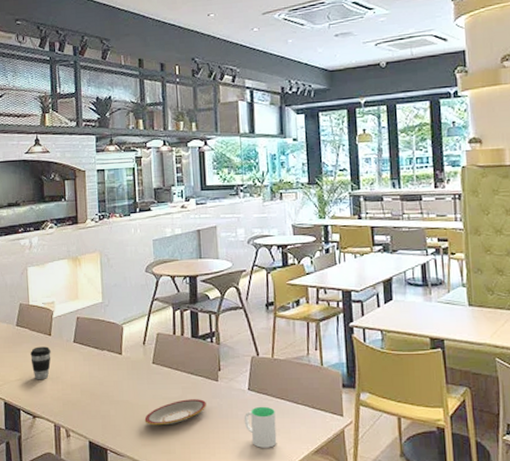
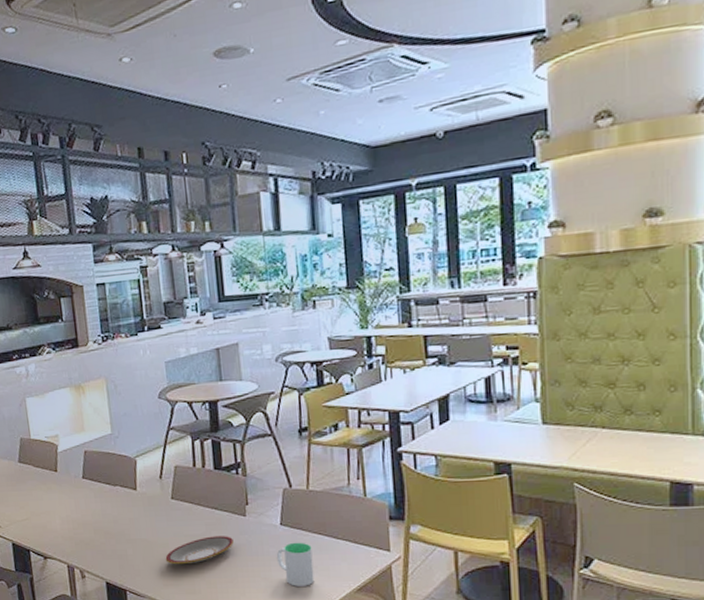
coffee cup: present [30,346,51,380] -> none [36,483,59,520]

